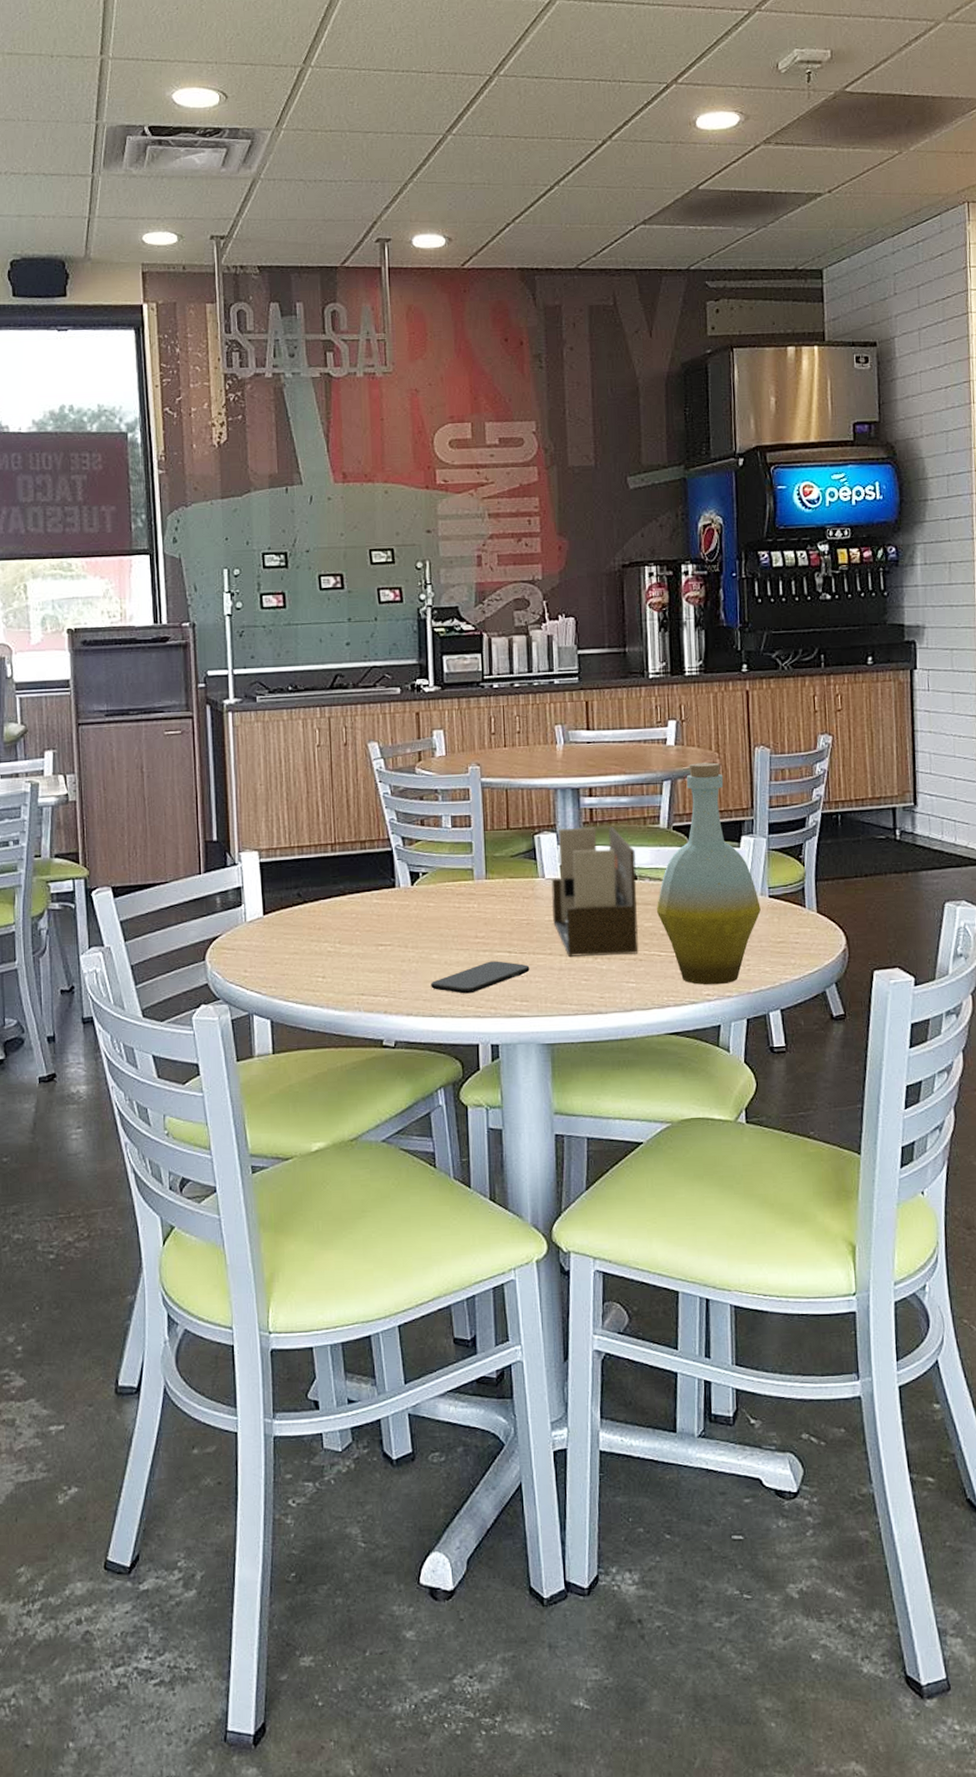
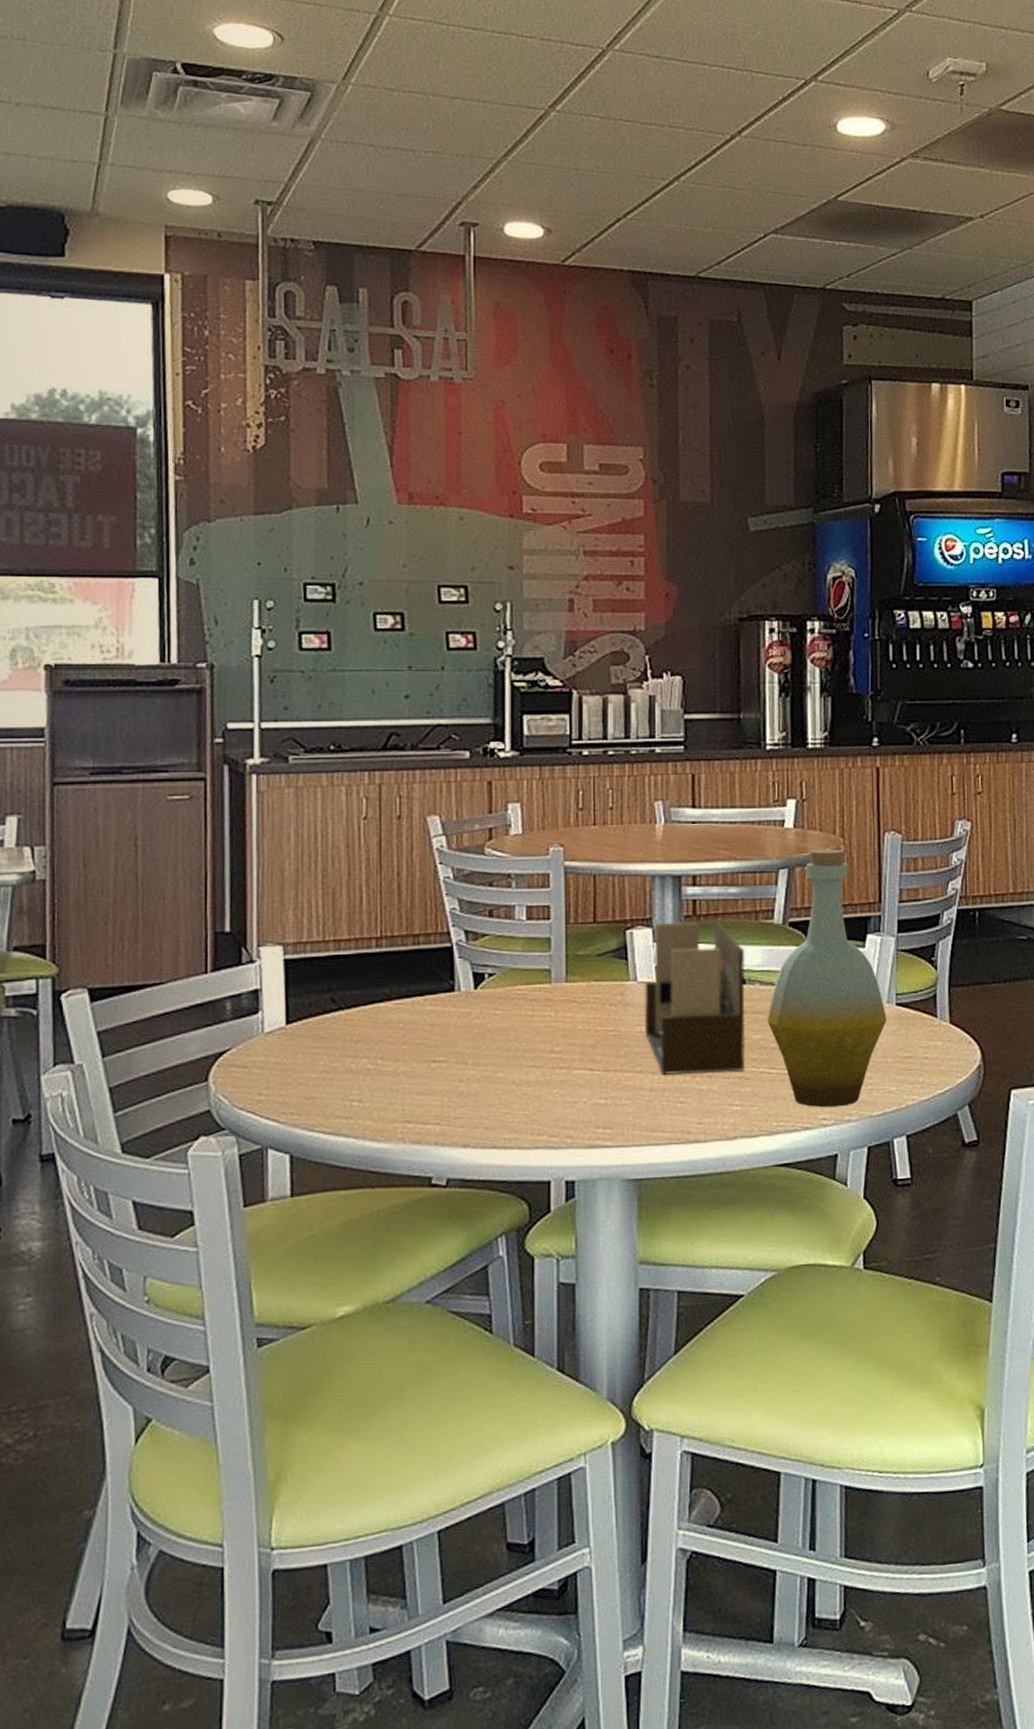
smartphone: present [431,961,530,994] -> none [494,1080,615,1120]

